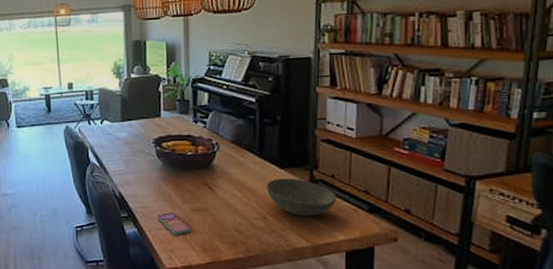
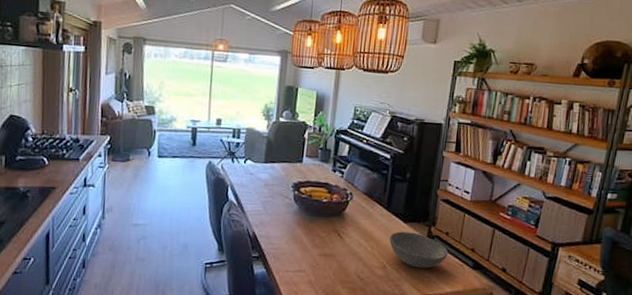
smartphone: present [157,213,192,235] -> none [287,256,317,278]

